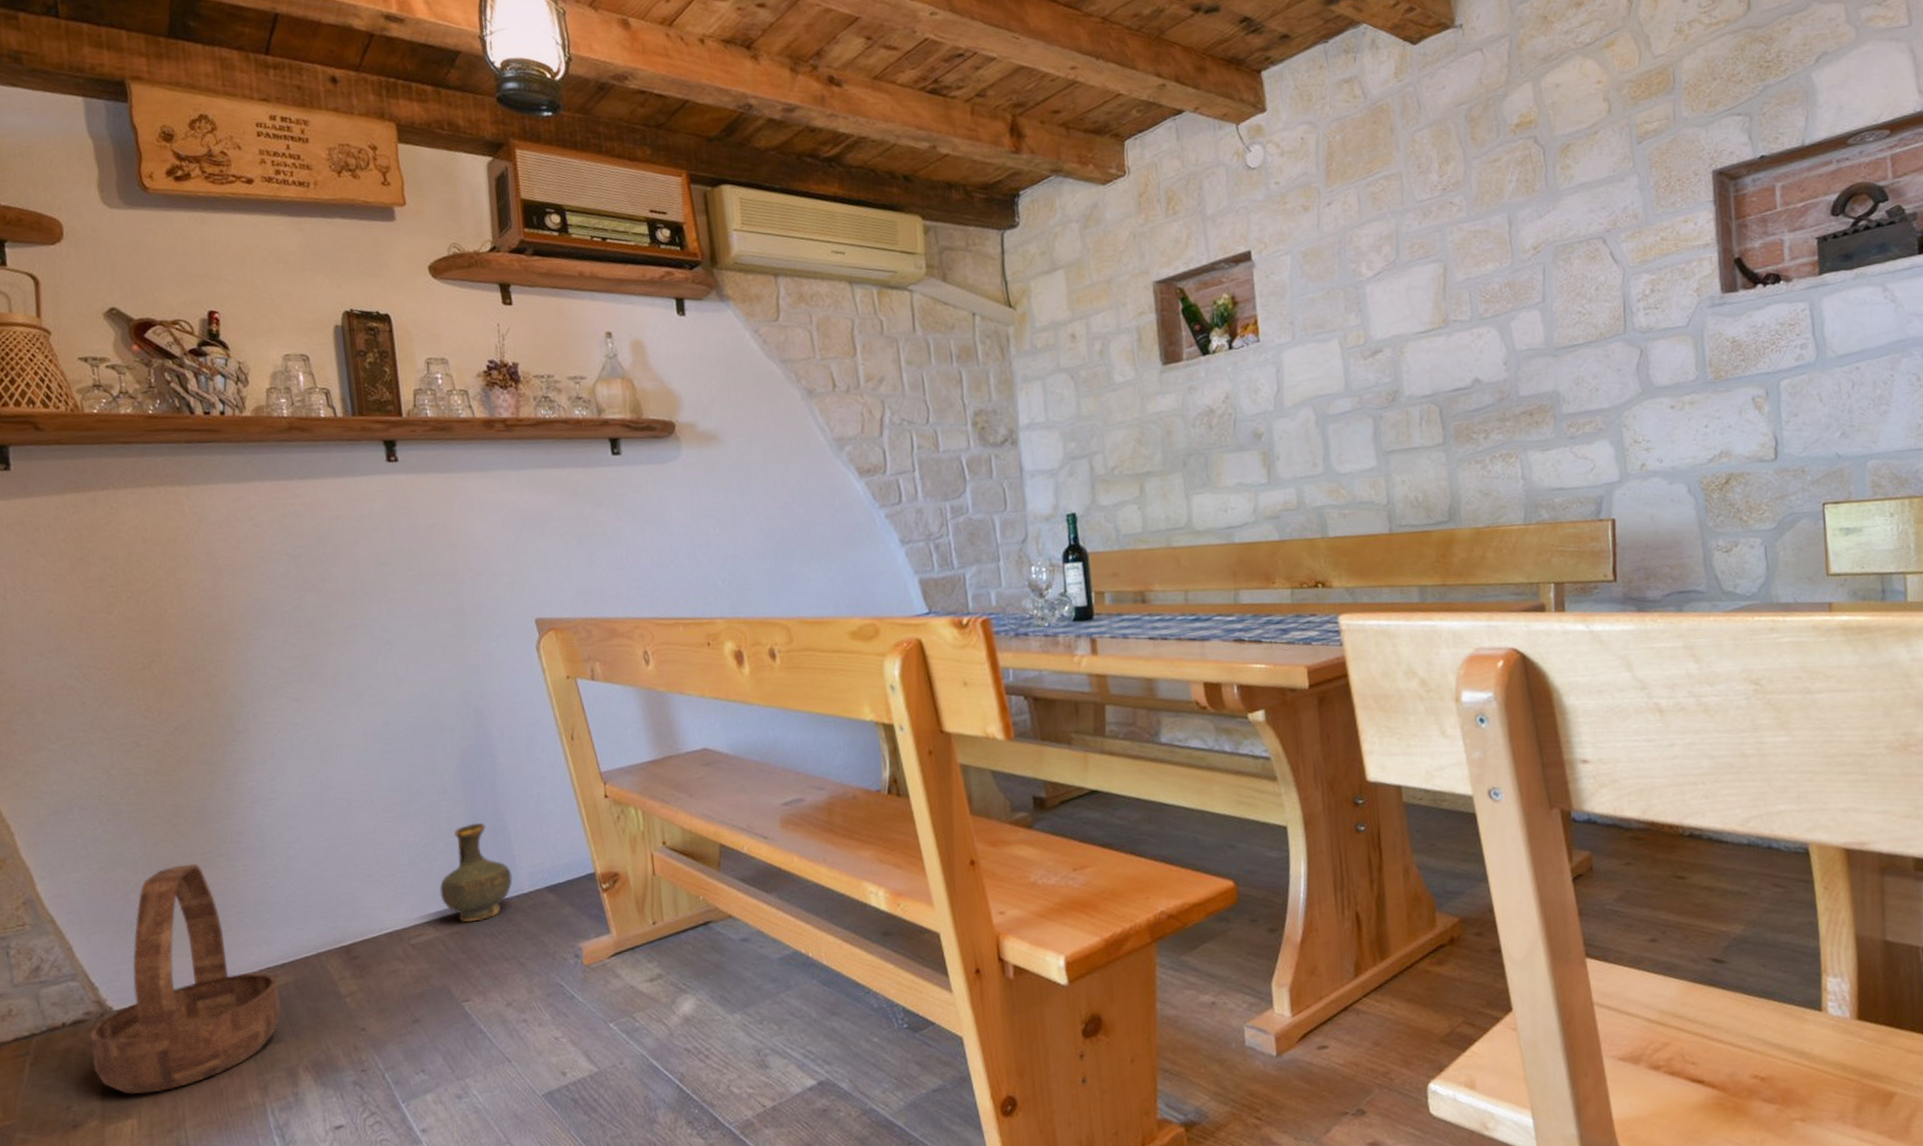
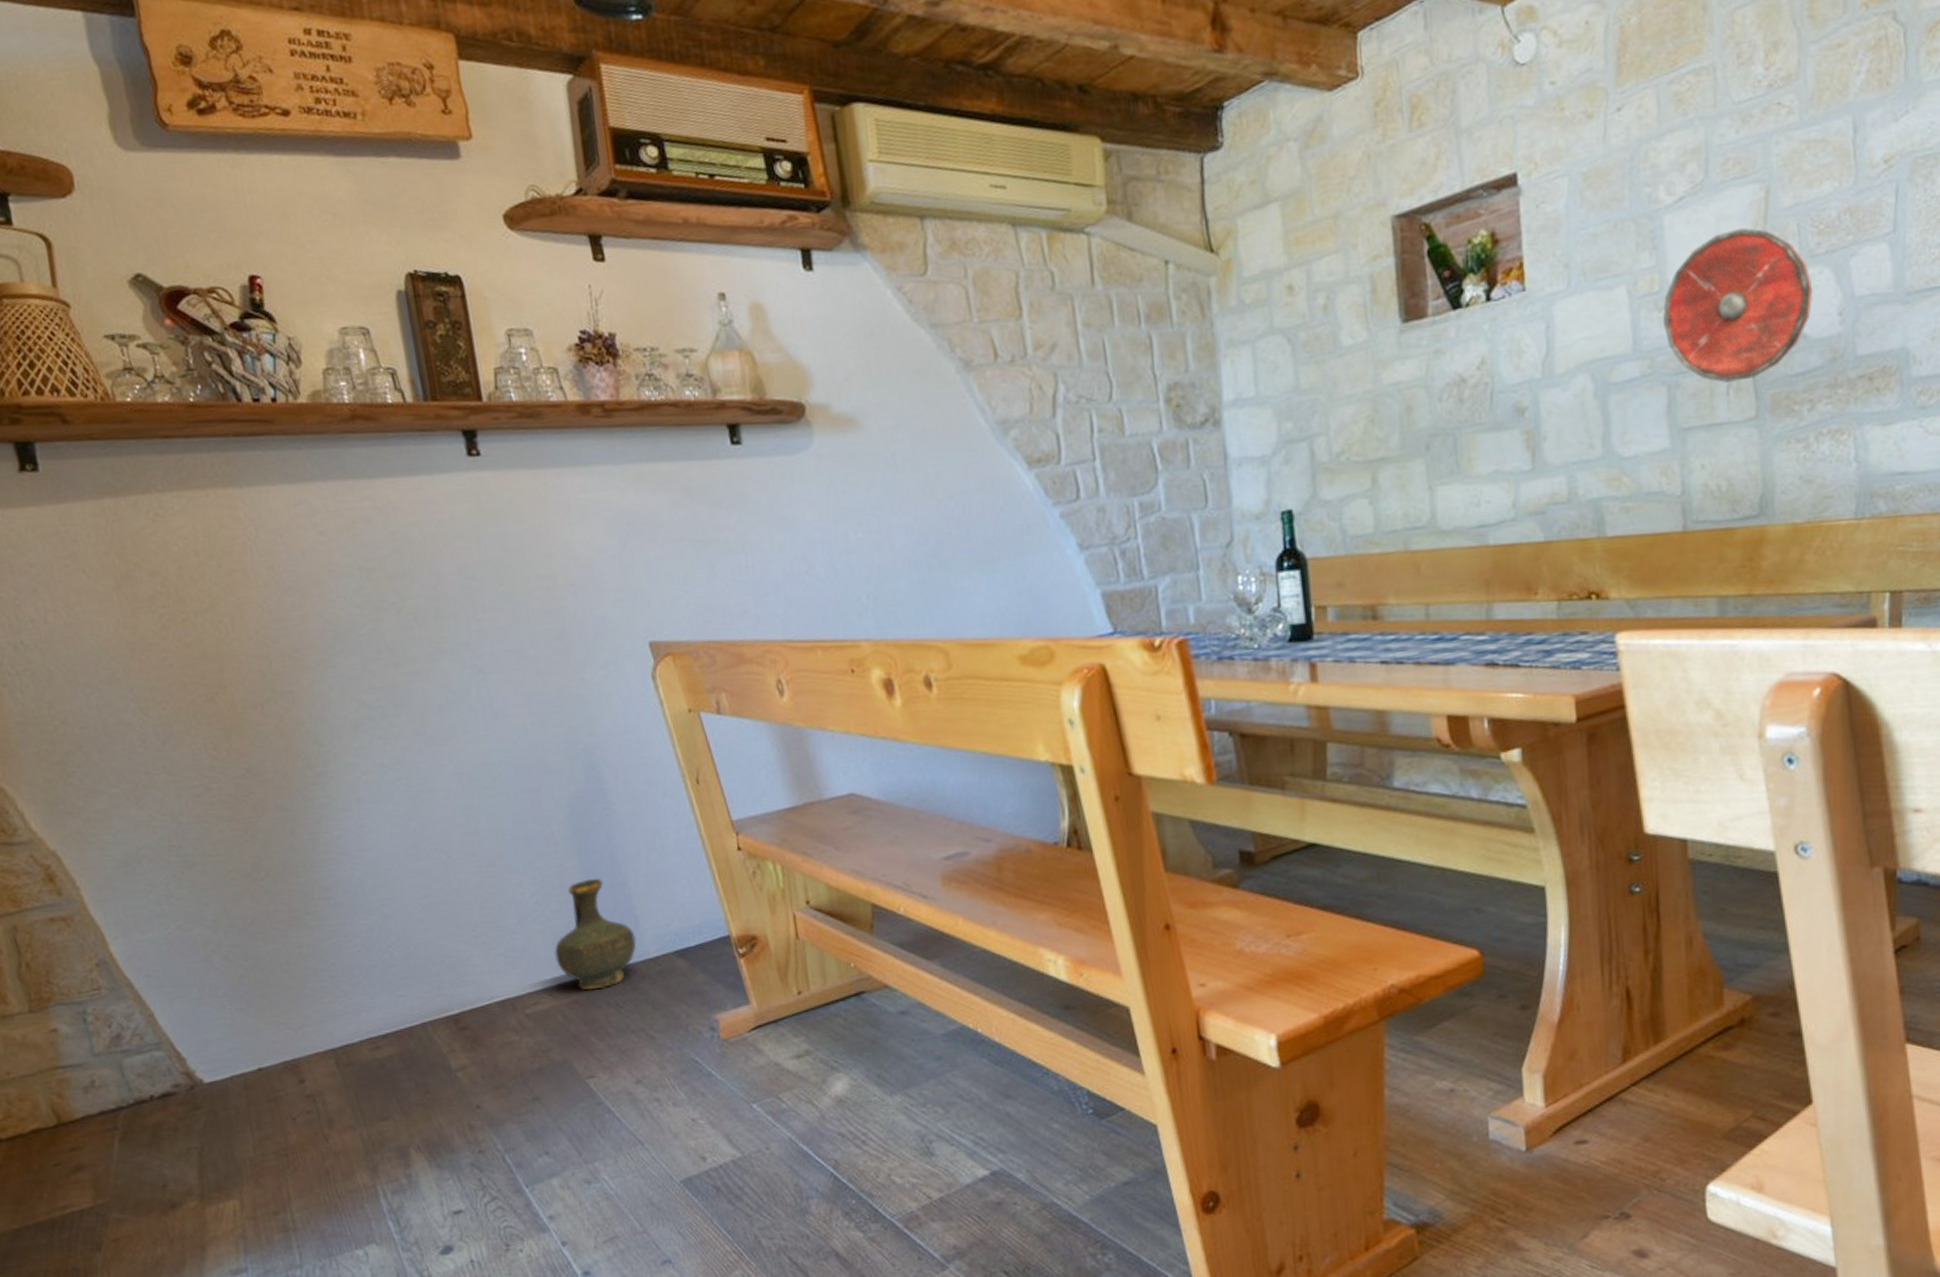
basket: present [89,863,282,1094] -> none [180,922,388,1174]
round shield: none [1368,296,1484,416] -> present [1663,227,1813,383]

